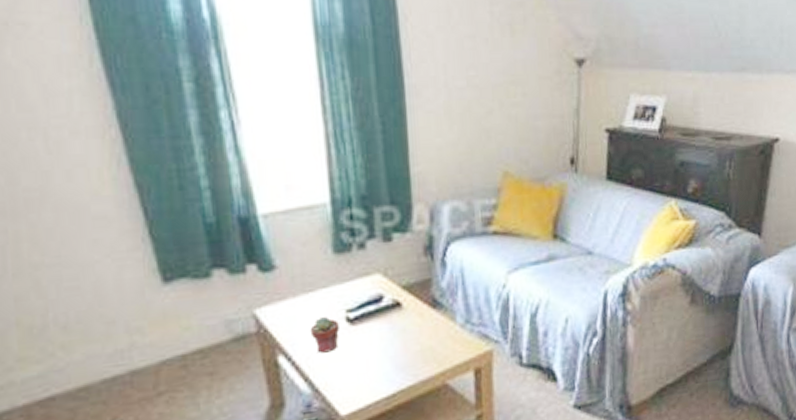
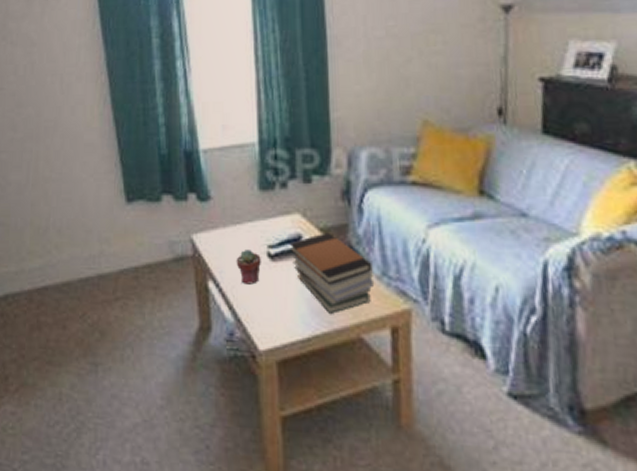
book stack: none [370,289,457,367] -> present [289,232,373,314]

